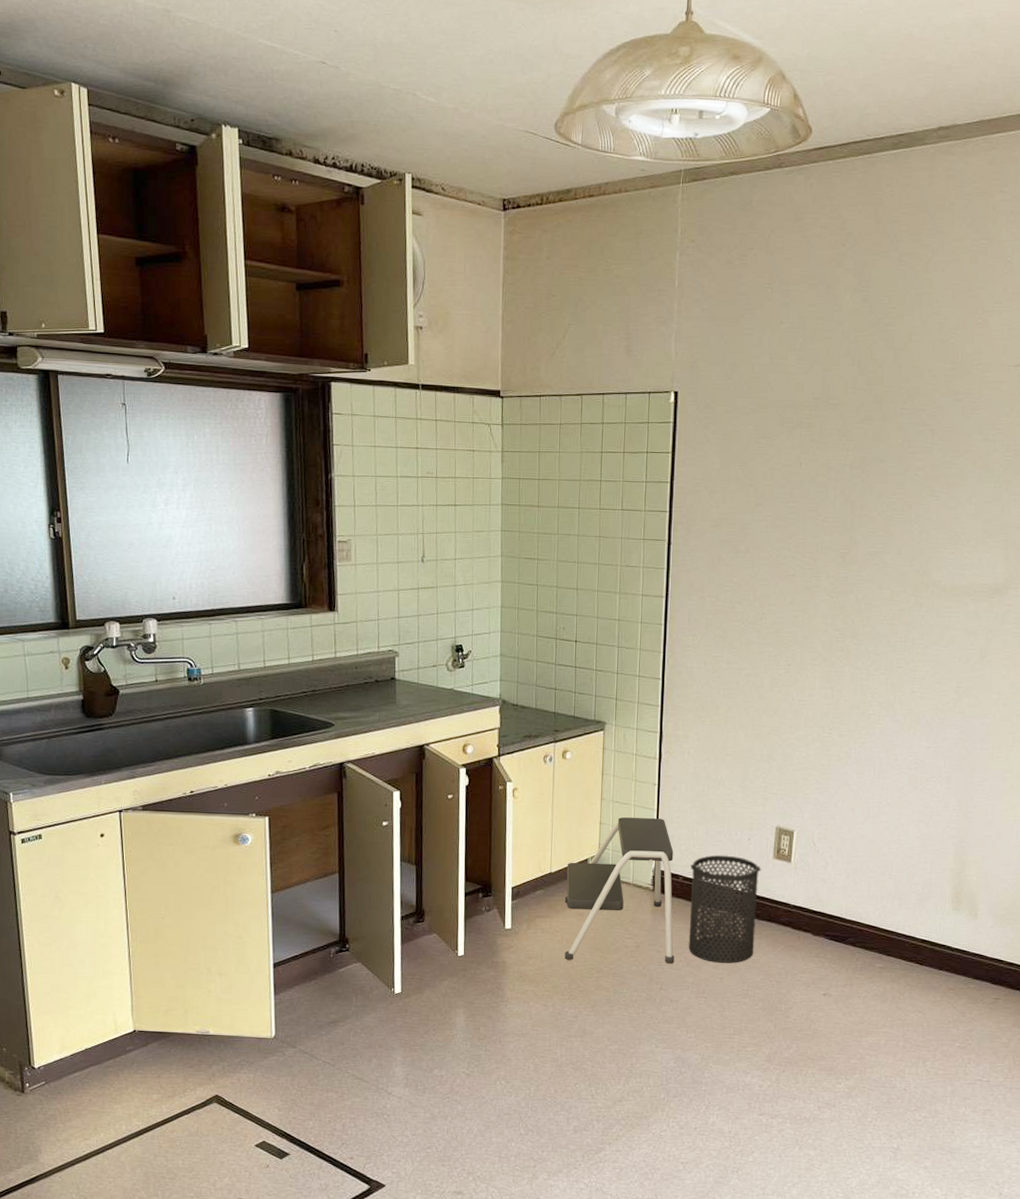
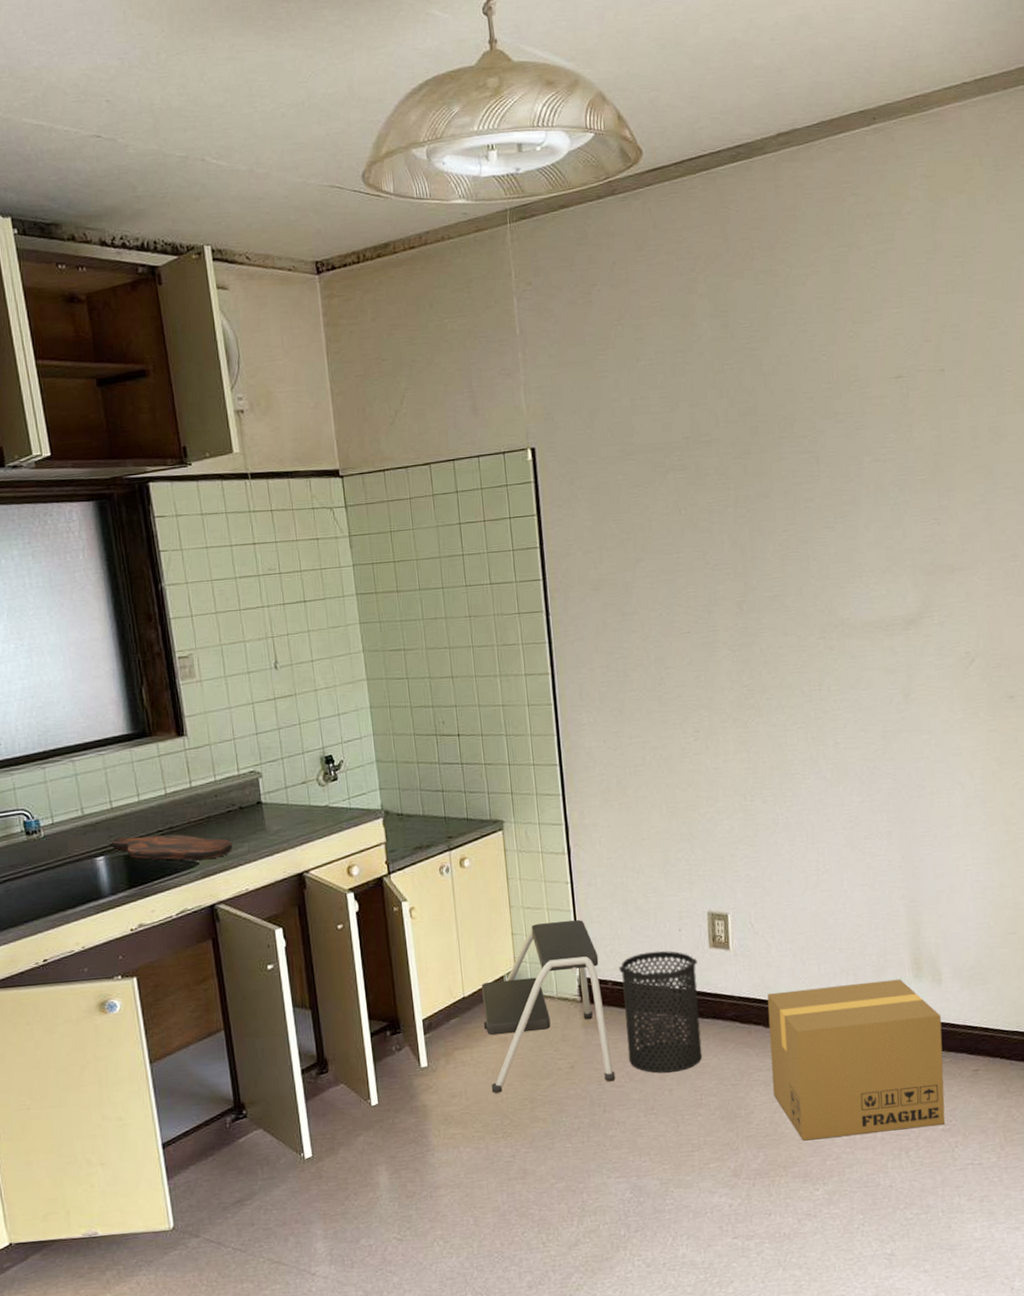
cutting board: none [260,694,366,723] -> present [111,834,233,861]
cardboard box: none [812,906,973,1042] -> present [767,979,945,1141]

